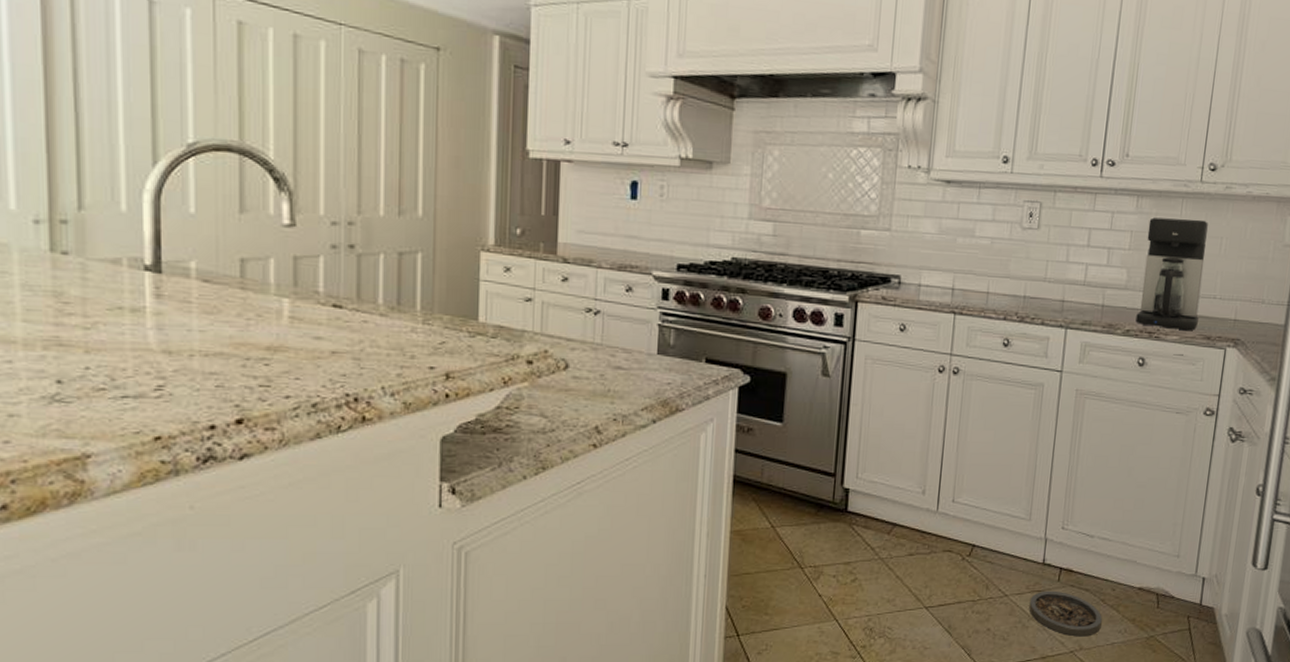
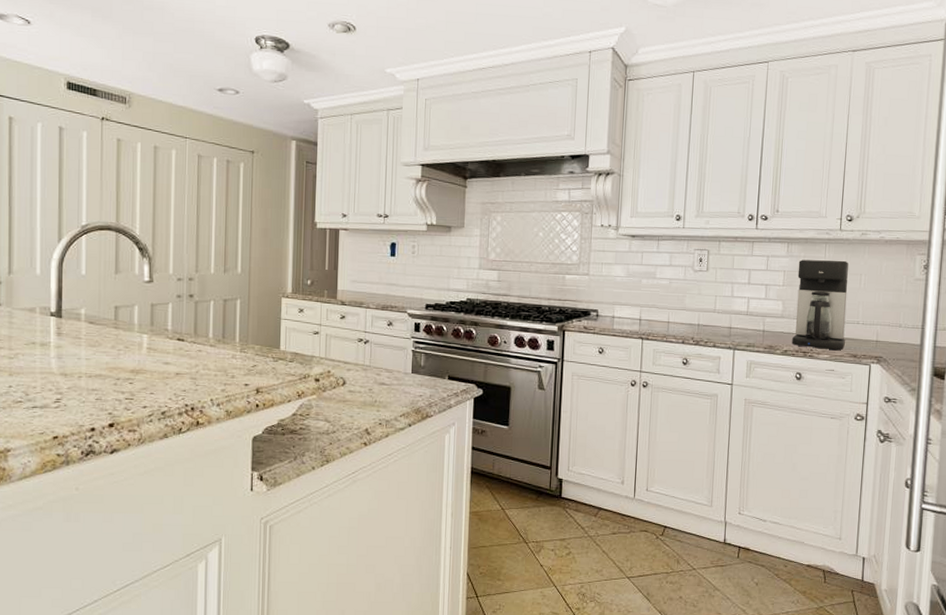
pet bowl: present [1029,590,1102,637] -> none [714,565,777,606]

